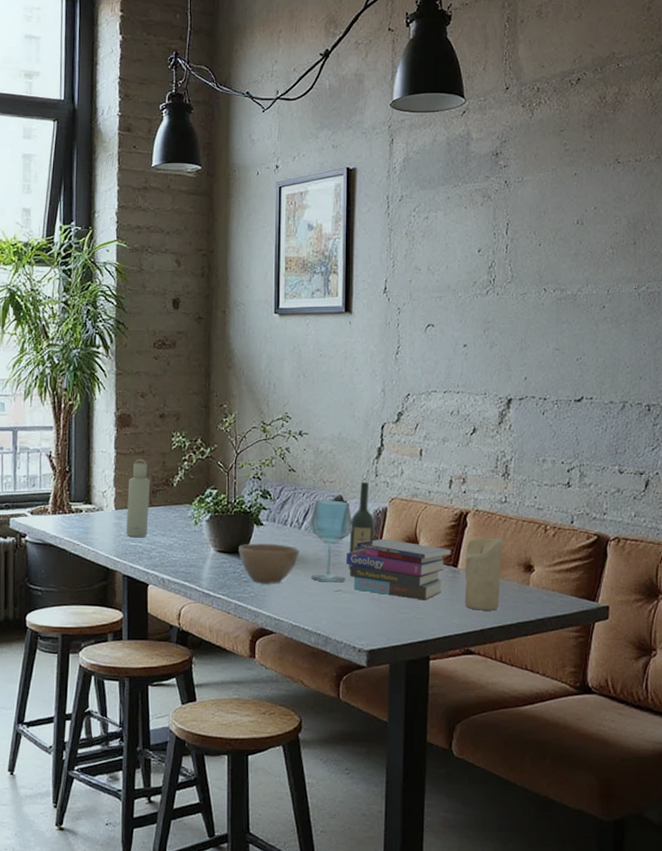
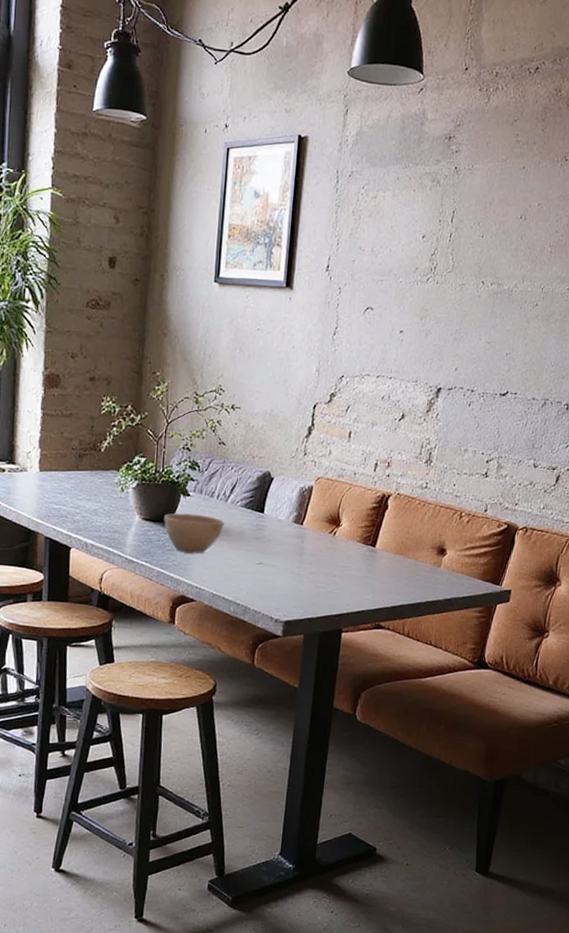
bottle: present [126,458,150,538] -> none [50,421,77,501]
wine glass: present [309,500,353,583] -> none [234,474,279,556]
books: present [346,538,451,600] -> none [269,515,371,577]
wine bottle: present [348,482,374,570] -> none [271,459,299,544]
candle: present [464,537,503,611] -> none [379,520,420,590]

